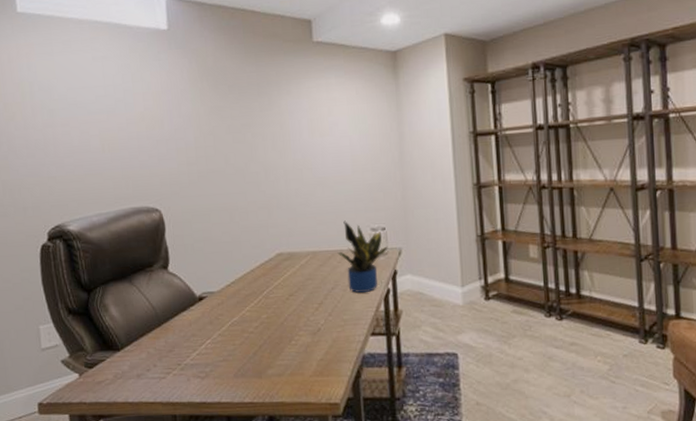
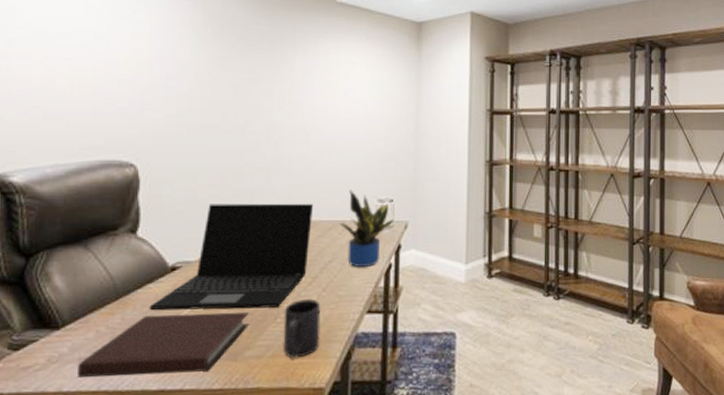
notebook: none [137,335,269,390] -> present [78,312,250,377]
laptop: none [185,236,313,334] -> present [149,203,314,310]
mug: none [296,323,331,377] -> present [283,299,321,358]

